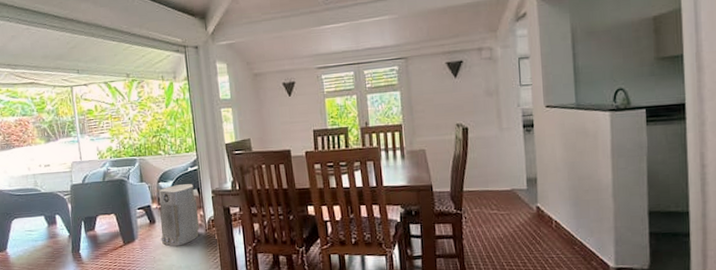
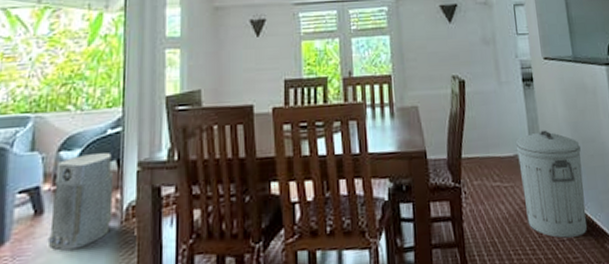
trash can: none [513,169,576,256] -> present [515,130,587,238]

